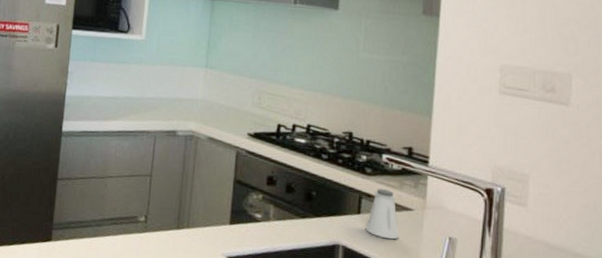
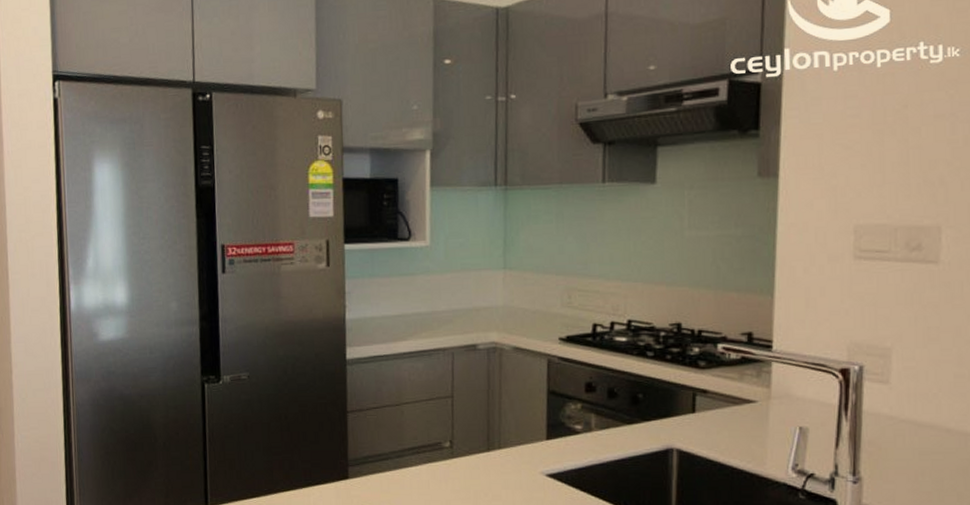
saltshaker: present [366,188,400,240] -> none [702,381,742,437]

